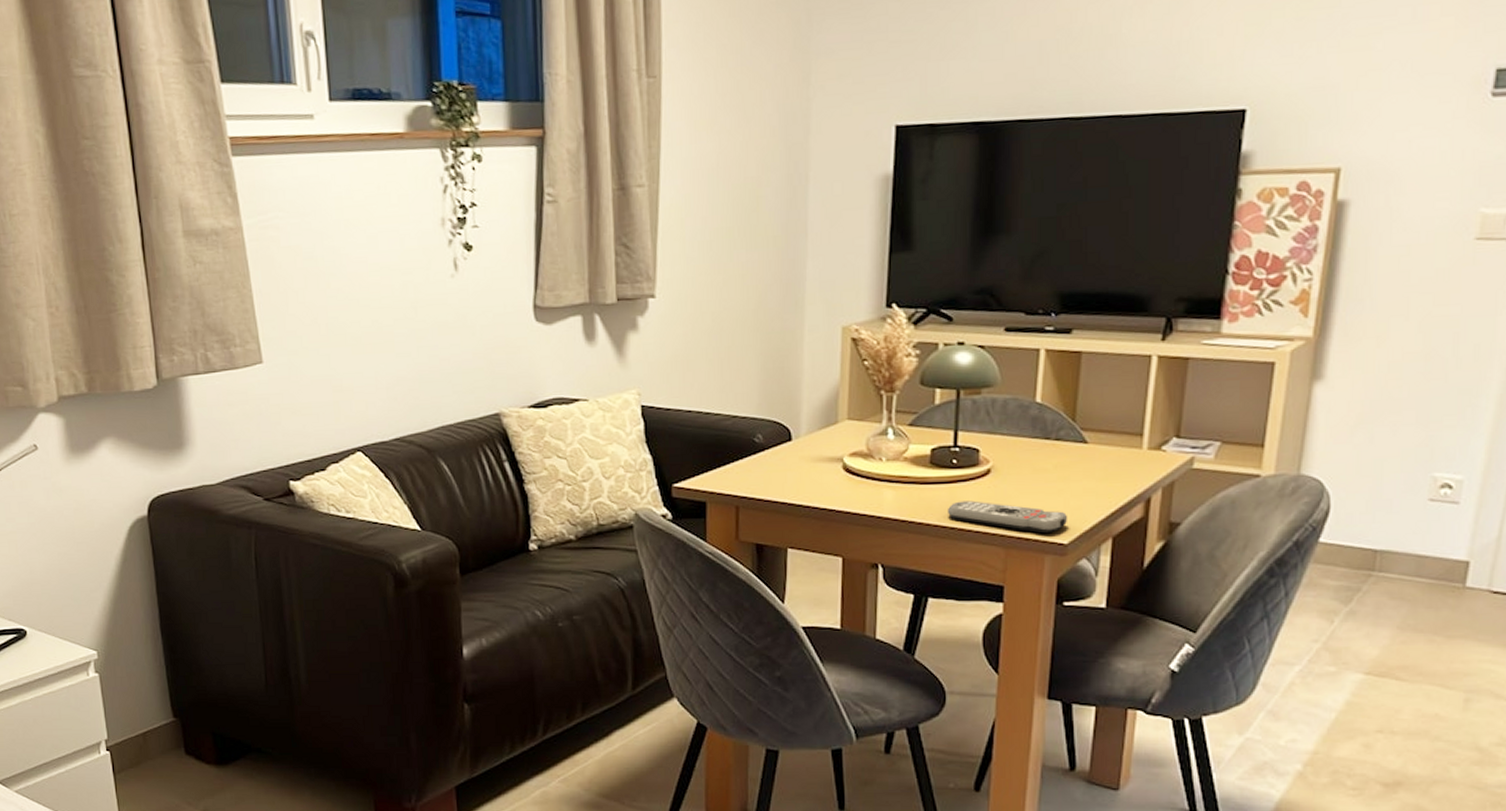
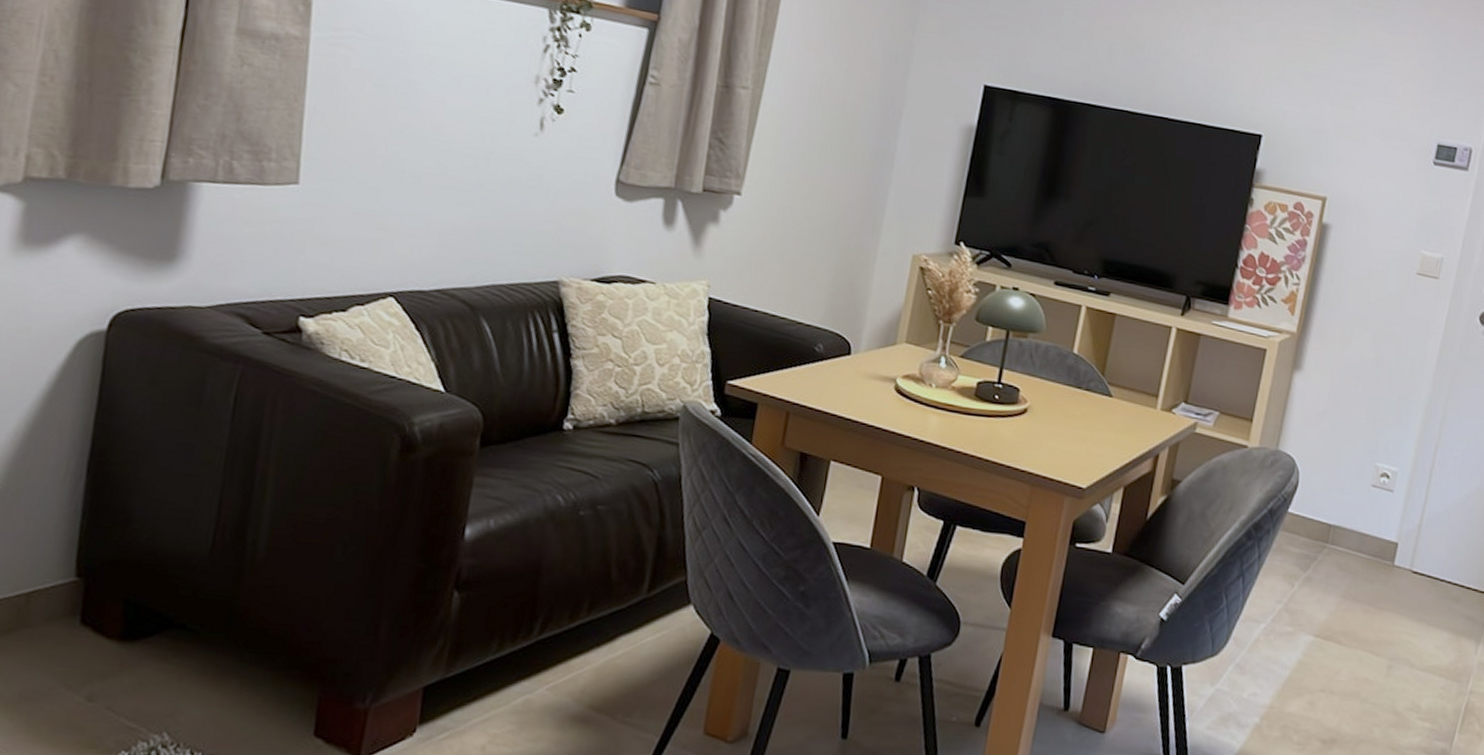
remote control: present [947,500,1068,534] -> none [984,435,1089,477]

